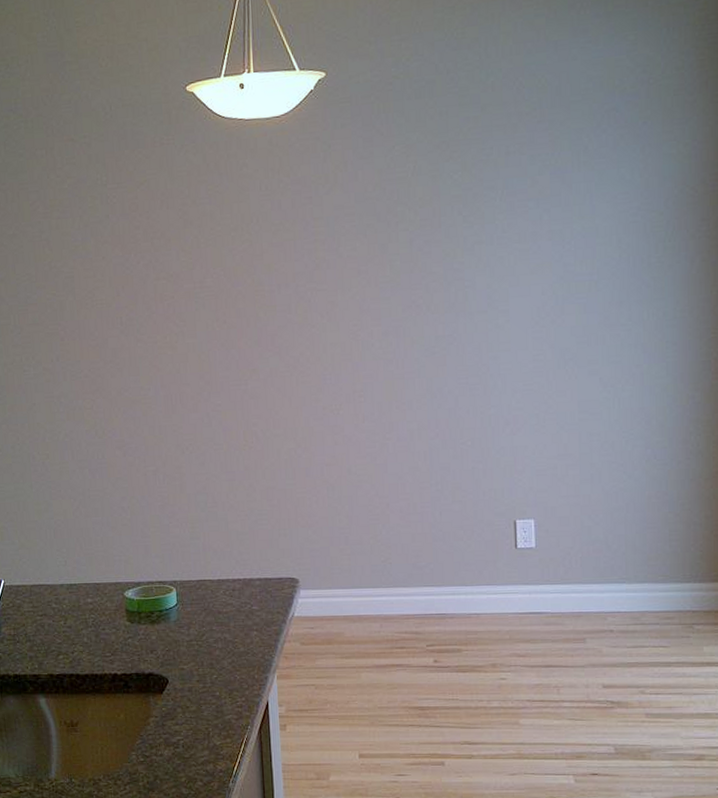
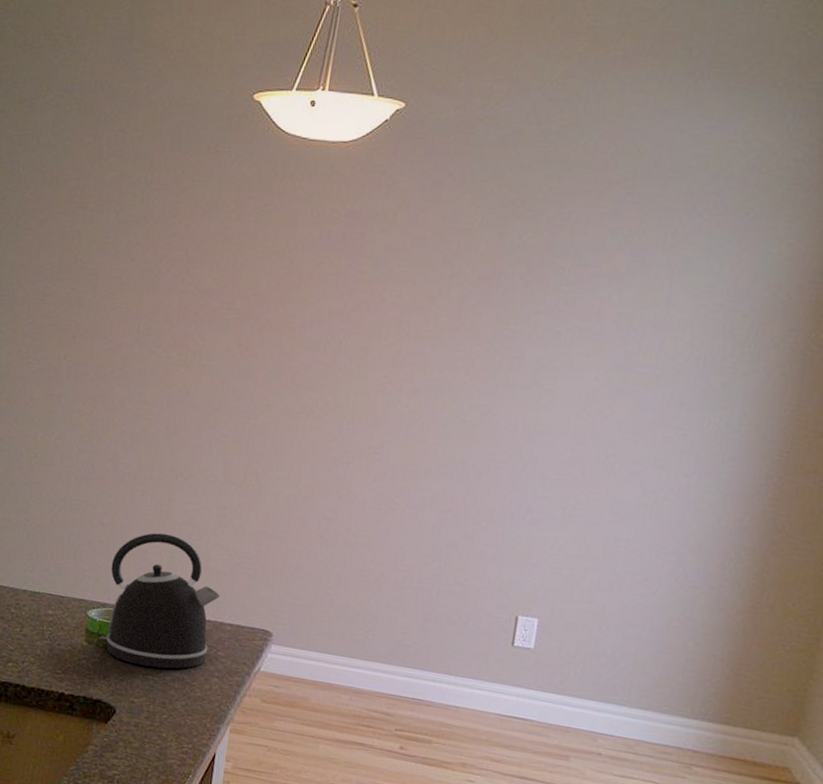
kettle: none [138,506,245,634] -> present [98,533,221,669]

